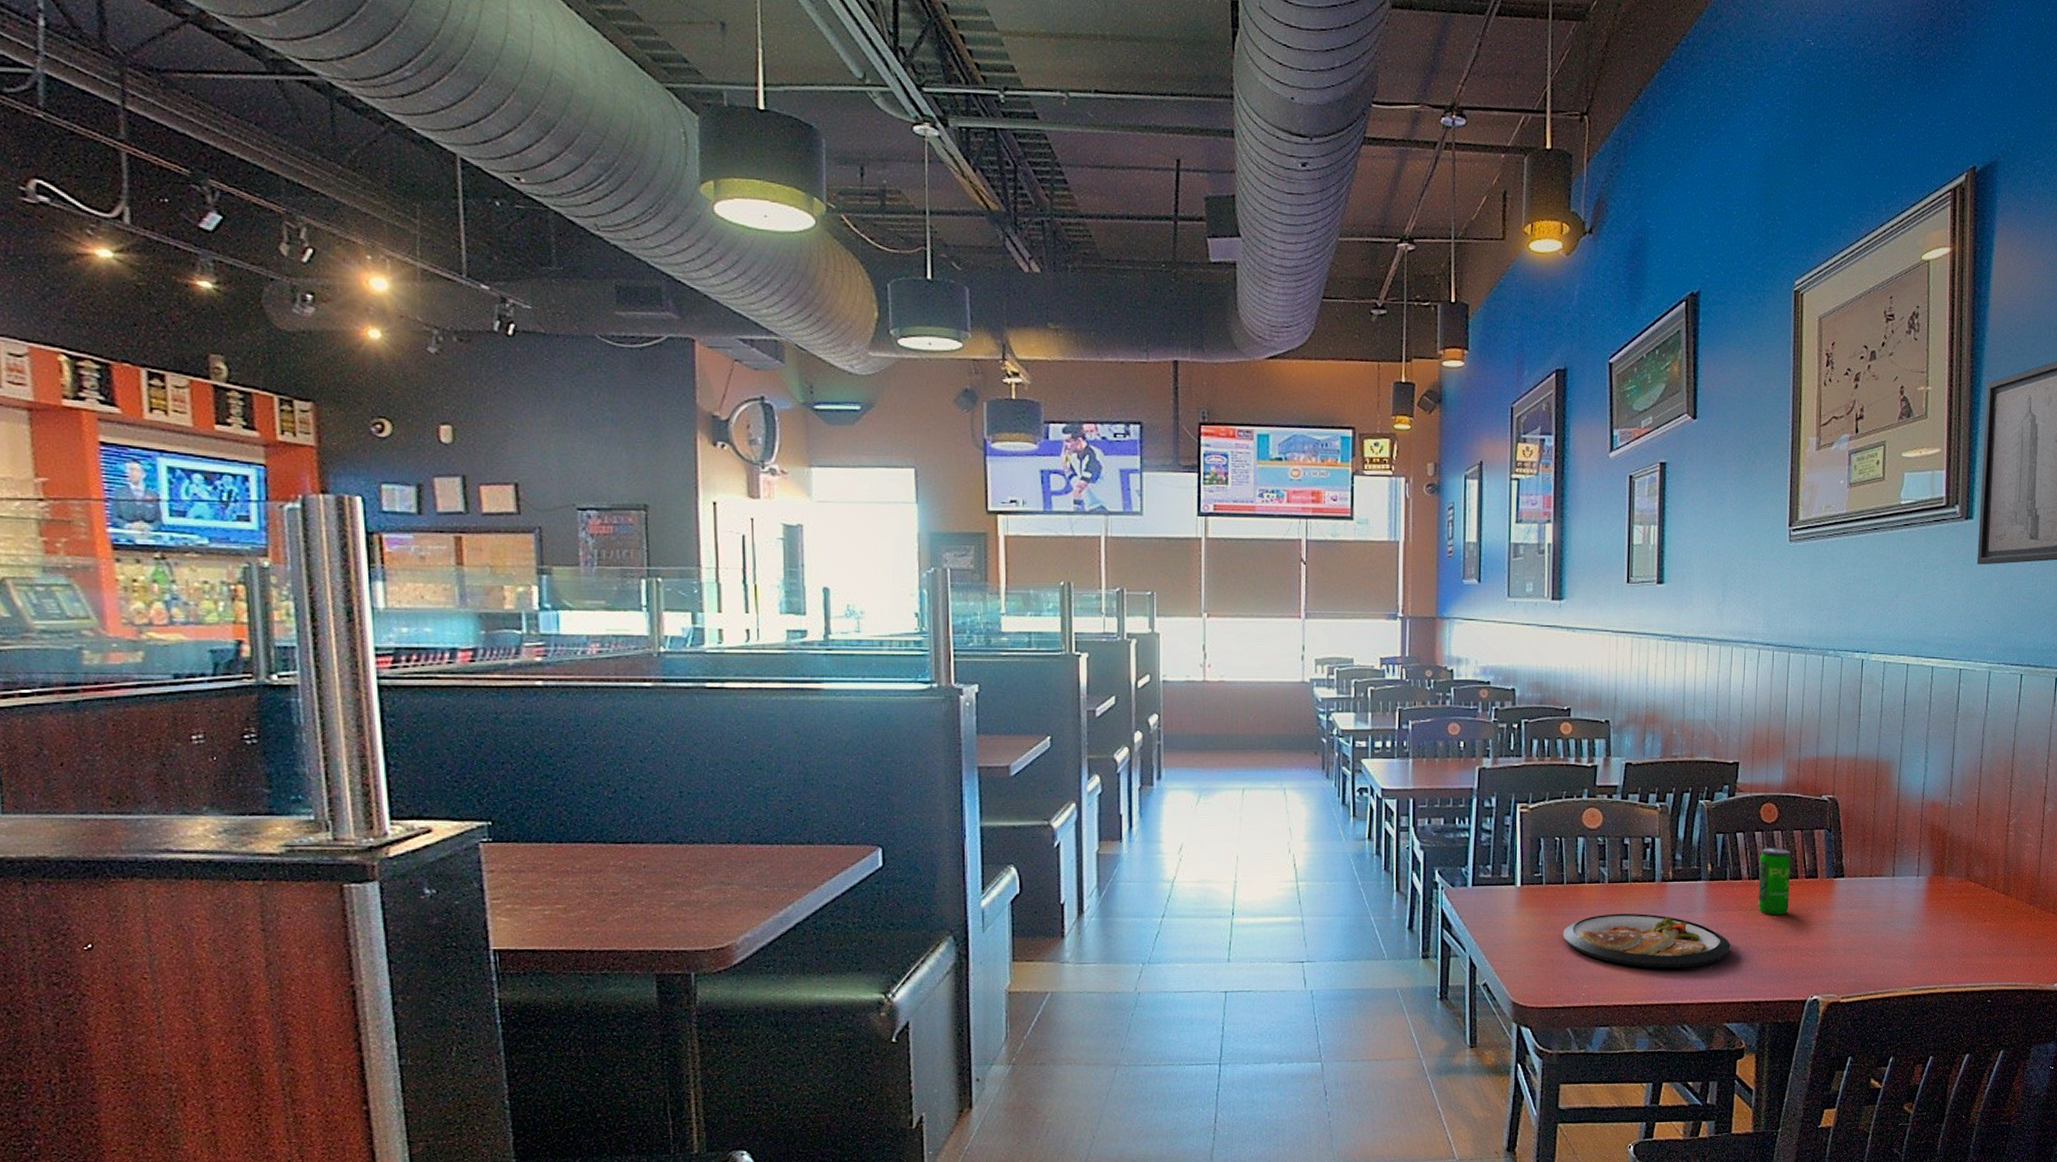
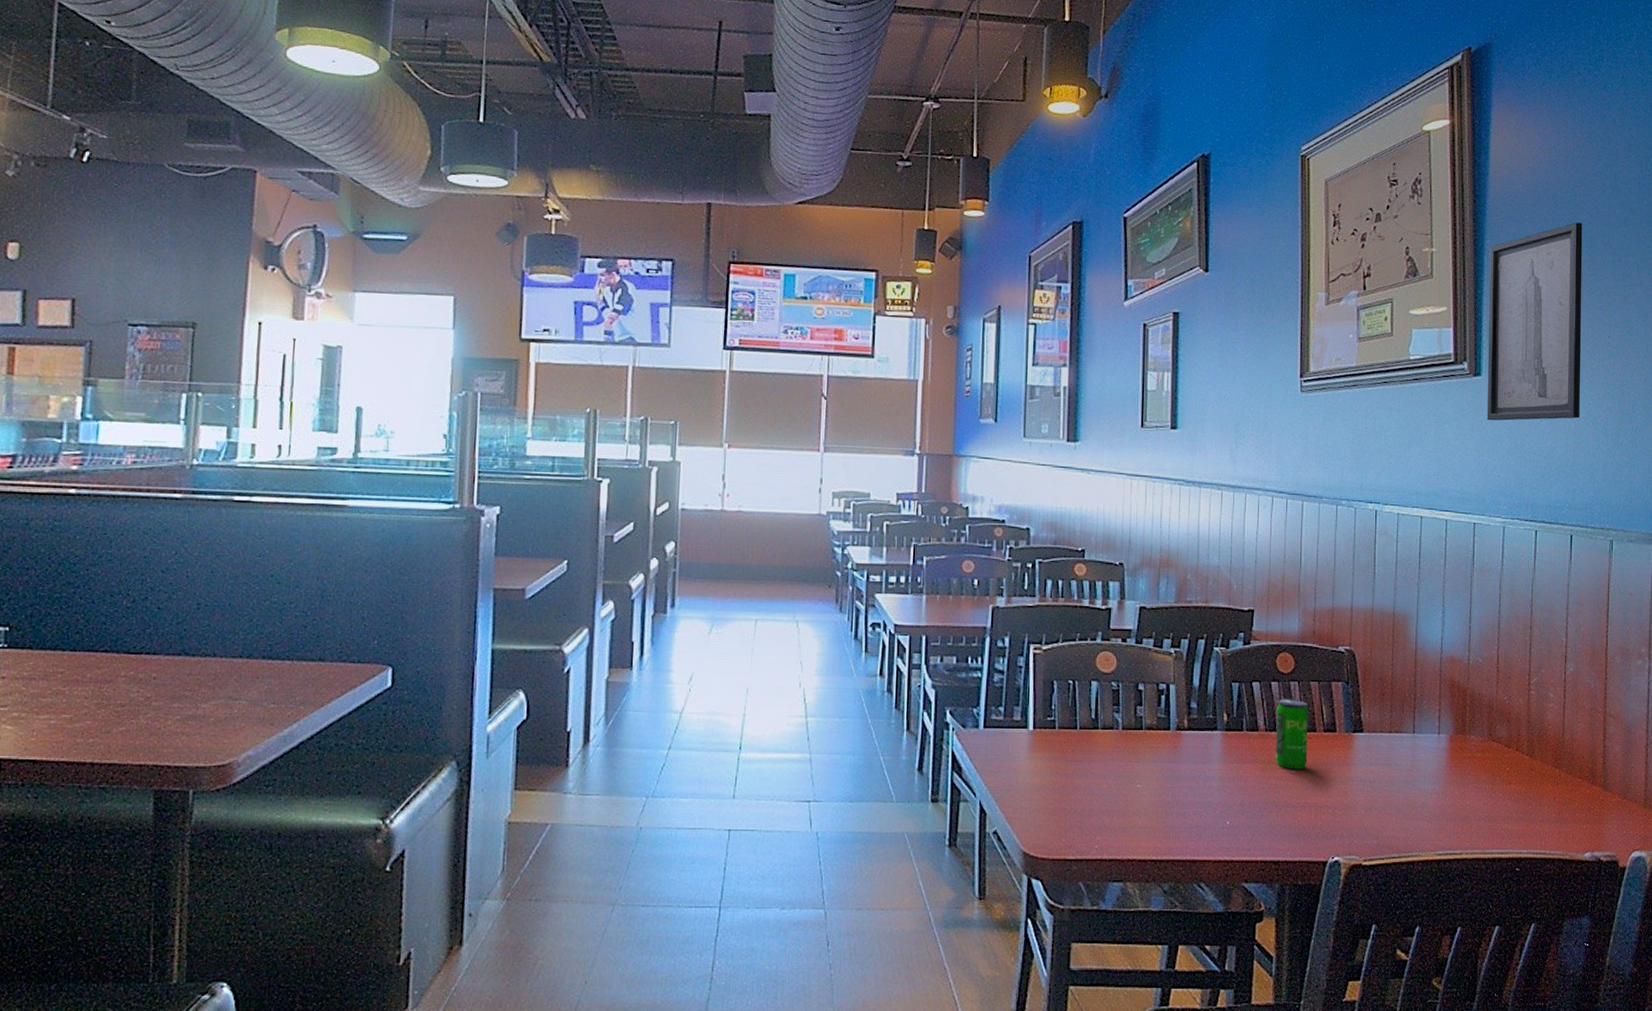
dish: present [1563,913,1731,969] -> none [1075,762,1248,822]

